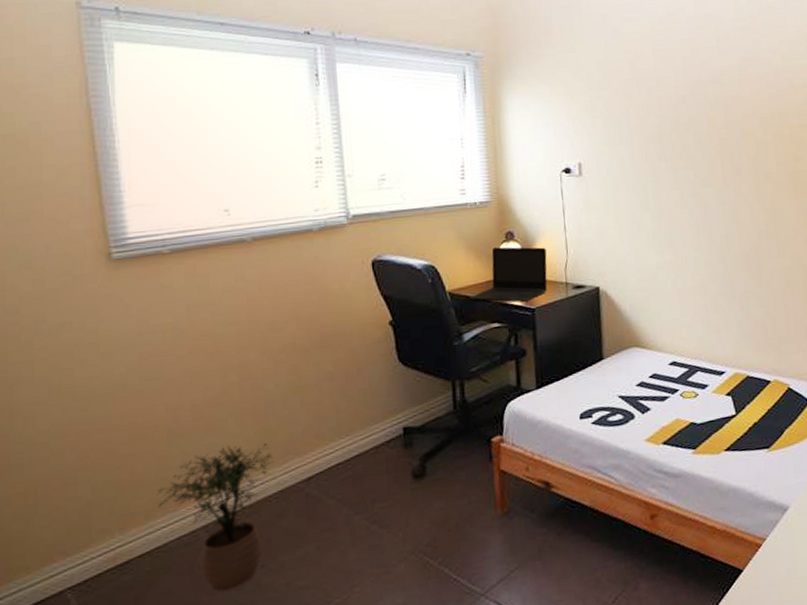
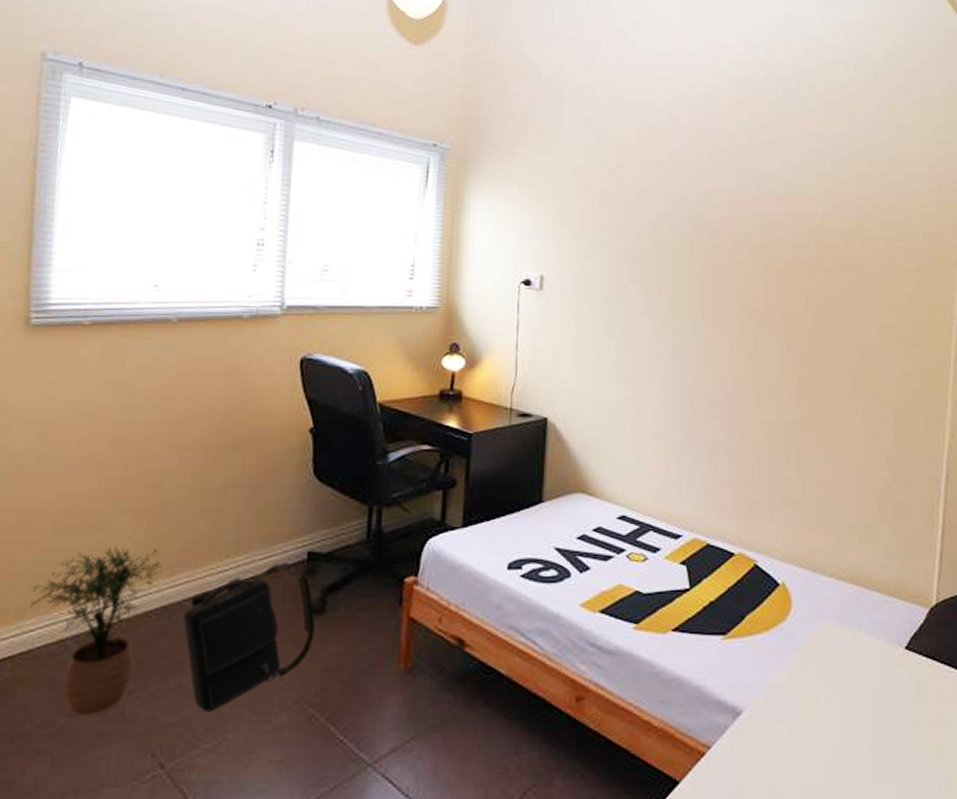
backpack: none [299,438,420,573] -> present [183,562,316,712]
laptop: present [469,247,548,303] -> none [401,359,493,426]

